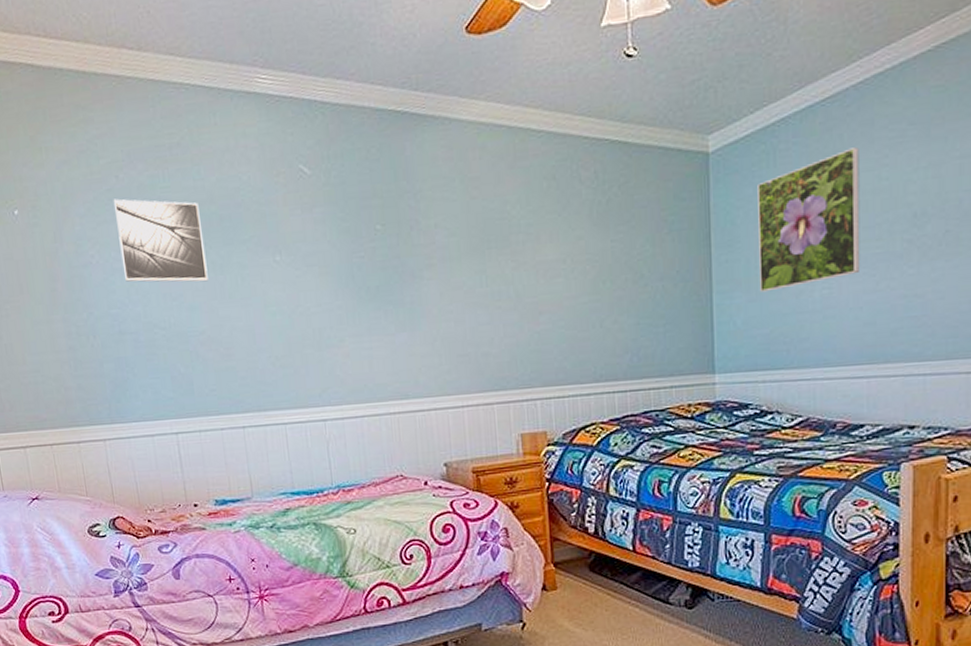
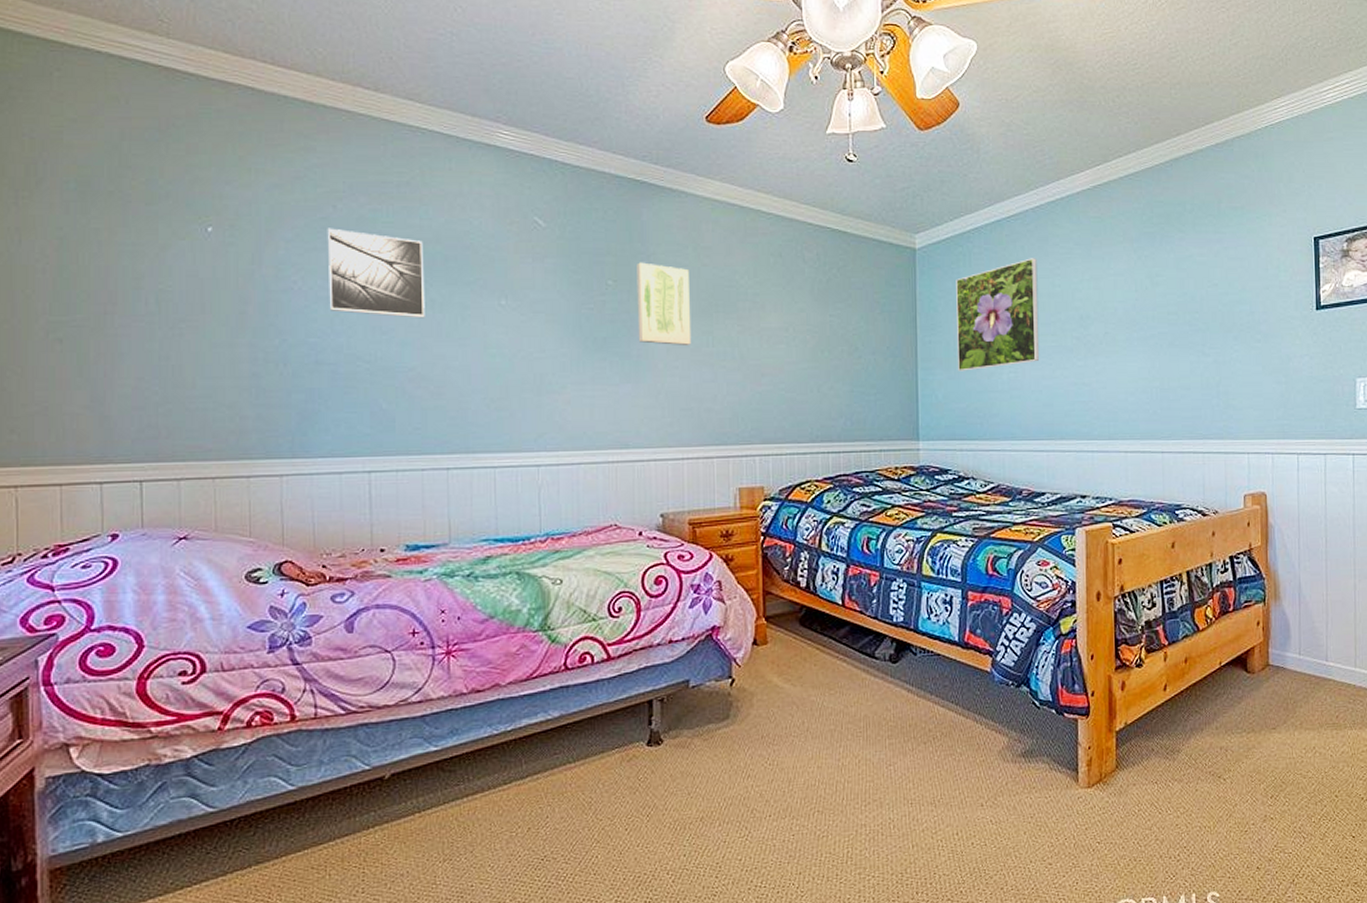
wall art: none [404,201,465,289] -> present [637,262,692,345]

